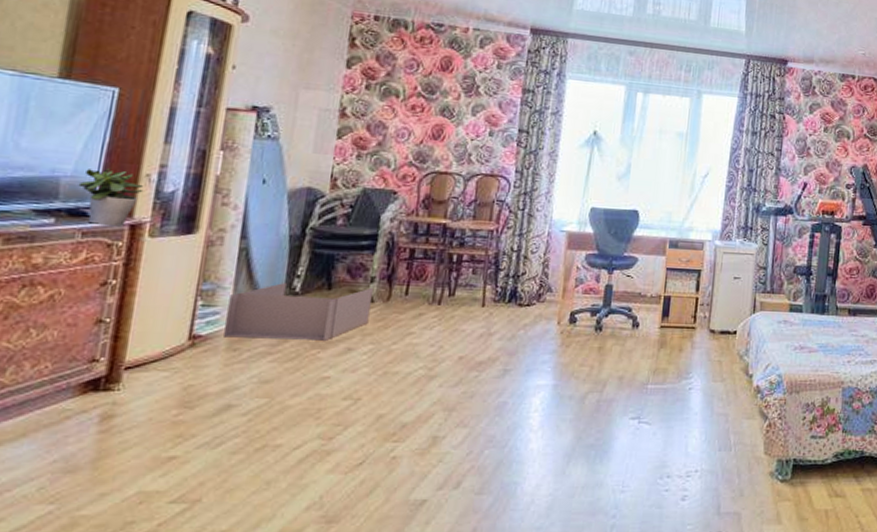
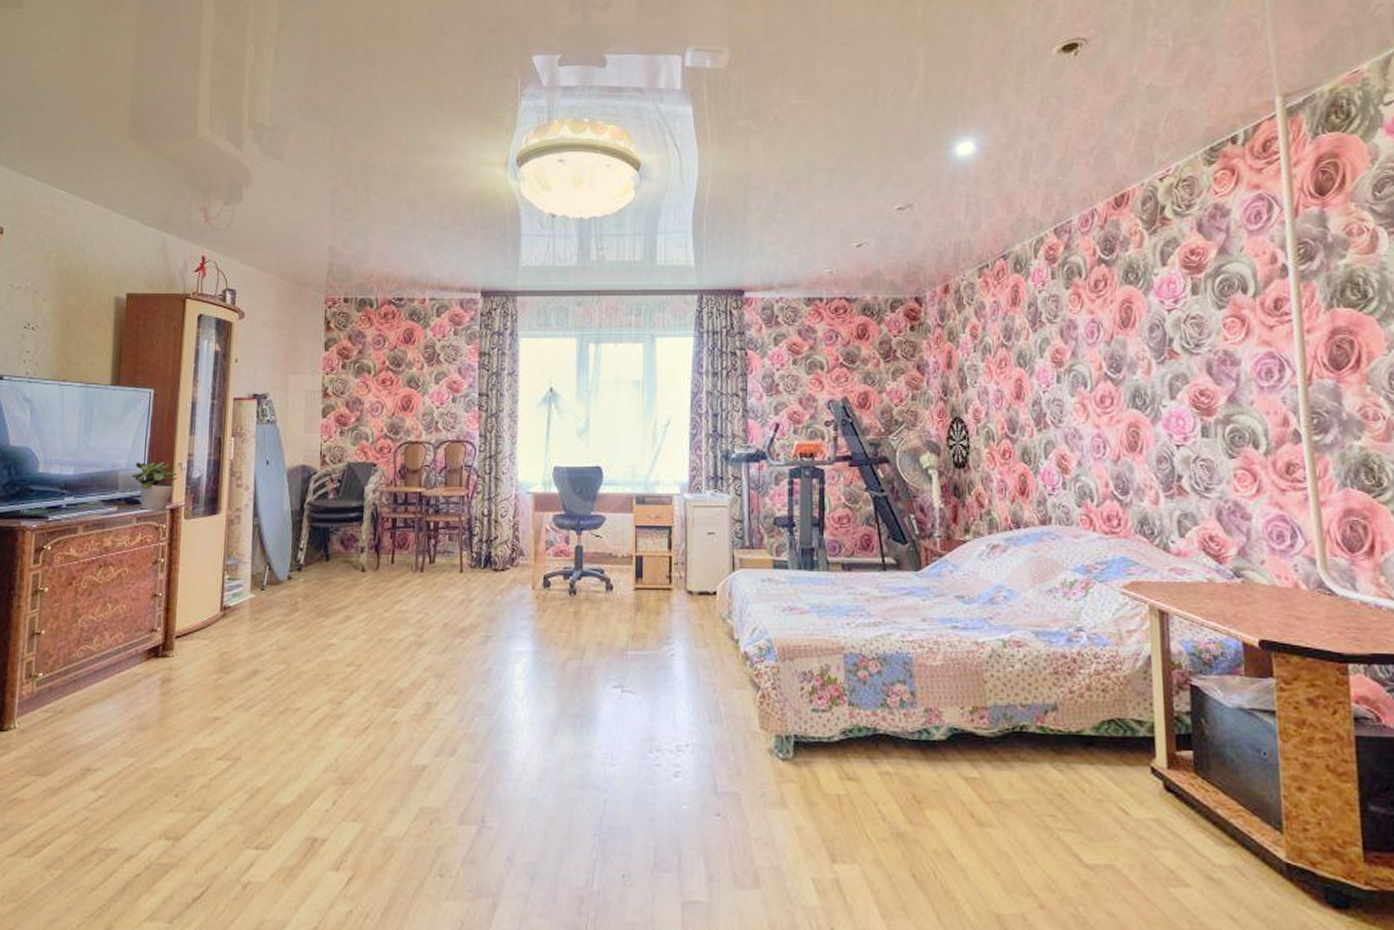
storage bin: present [224,283,373,342] -> none [247,556,363,611]

